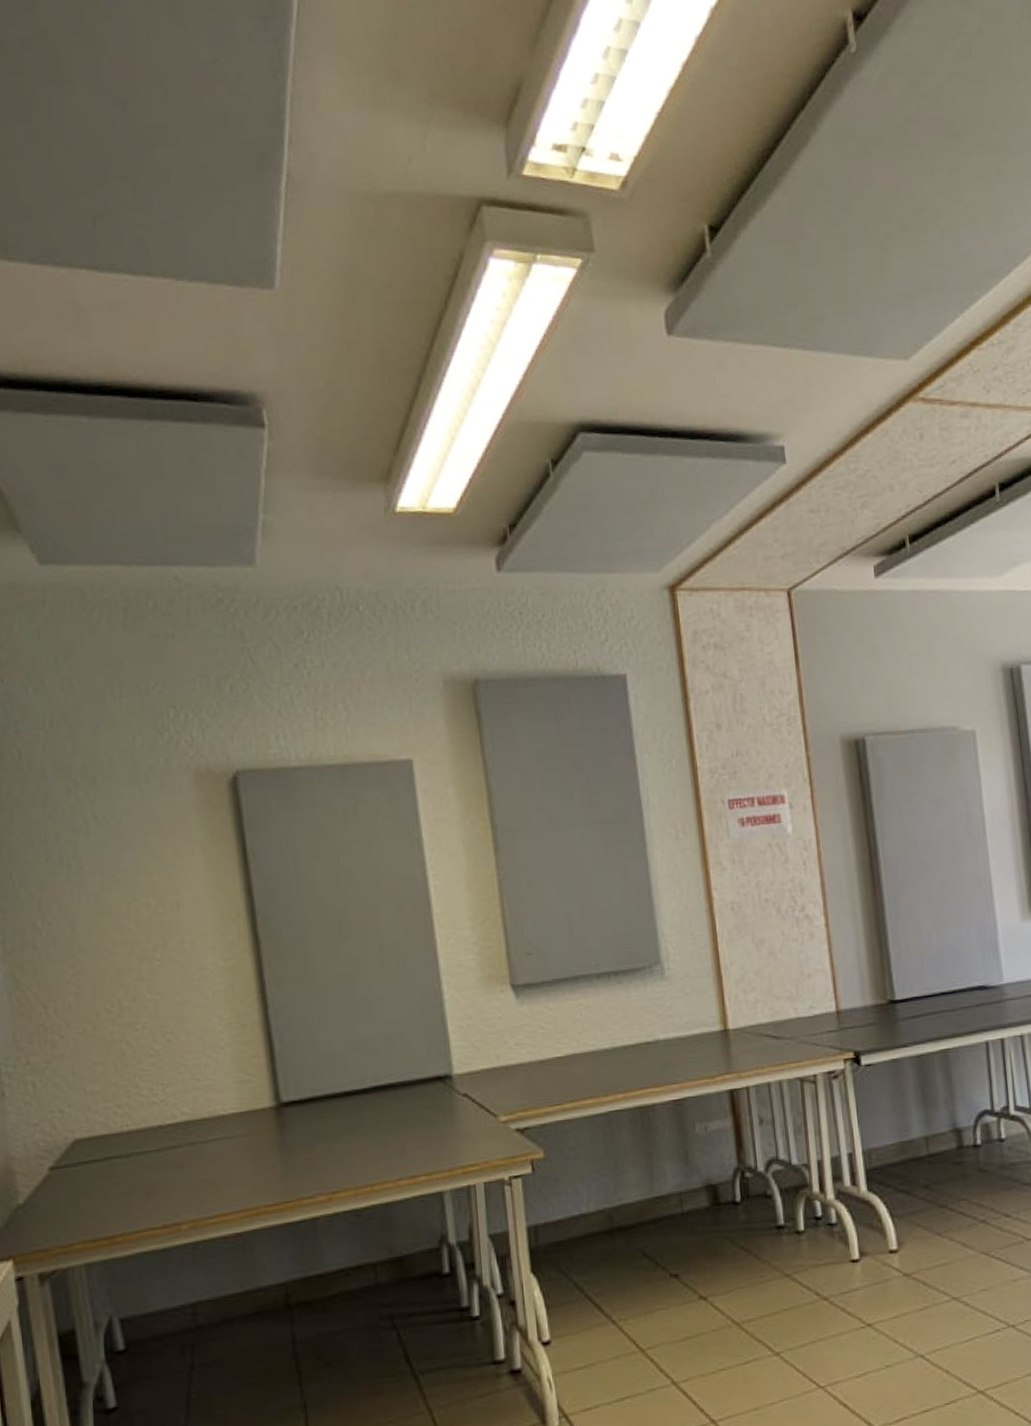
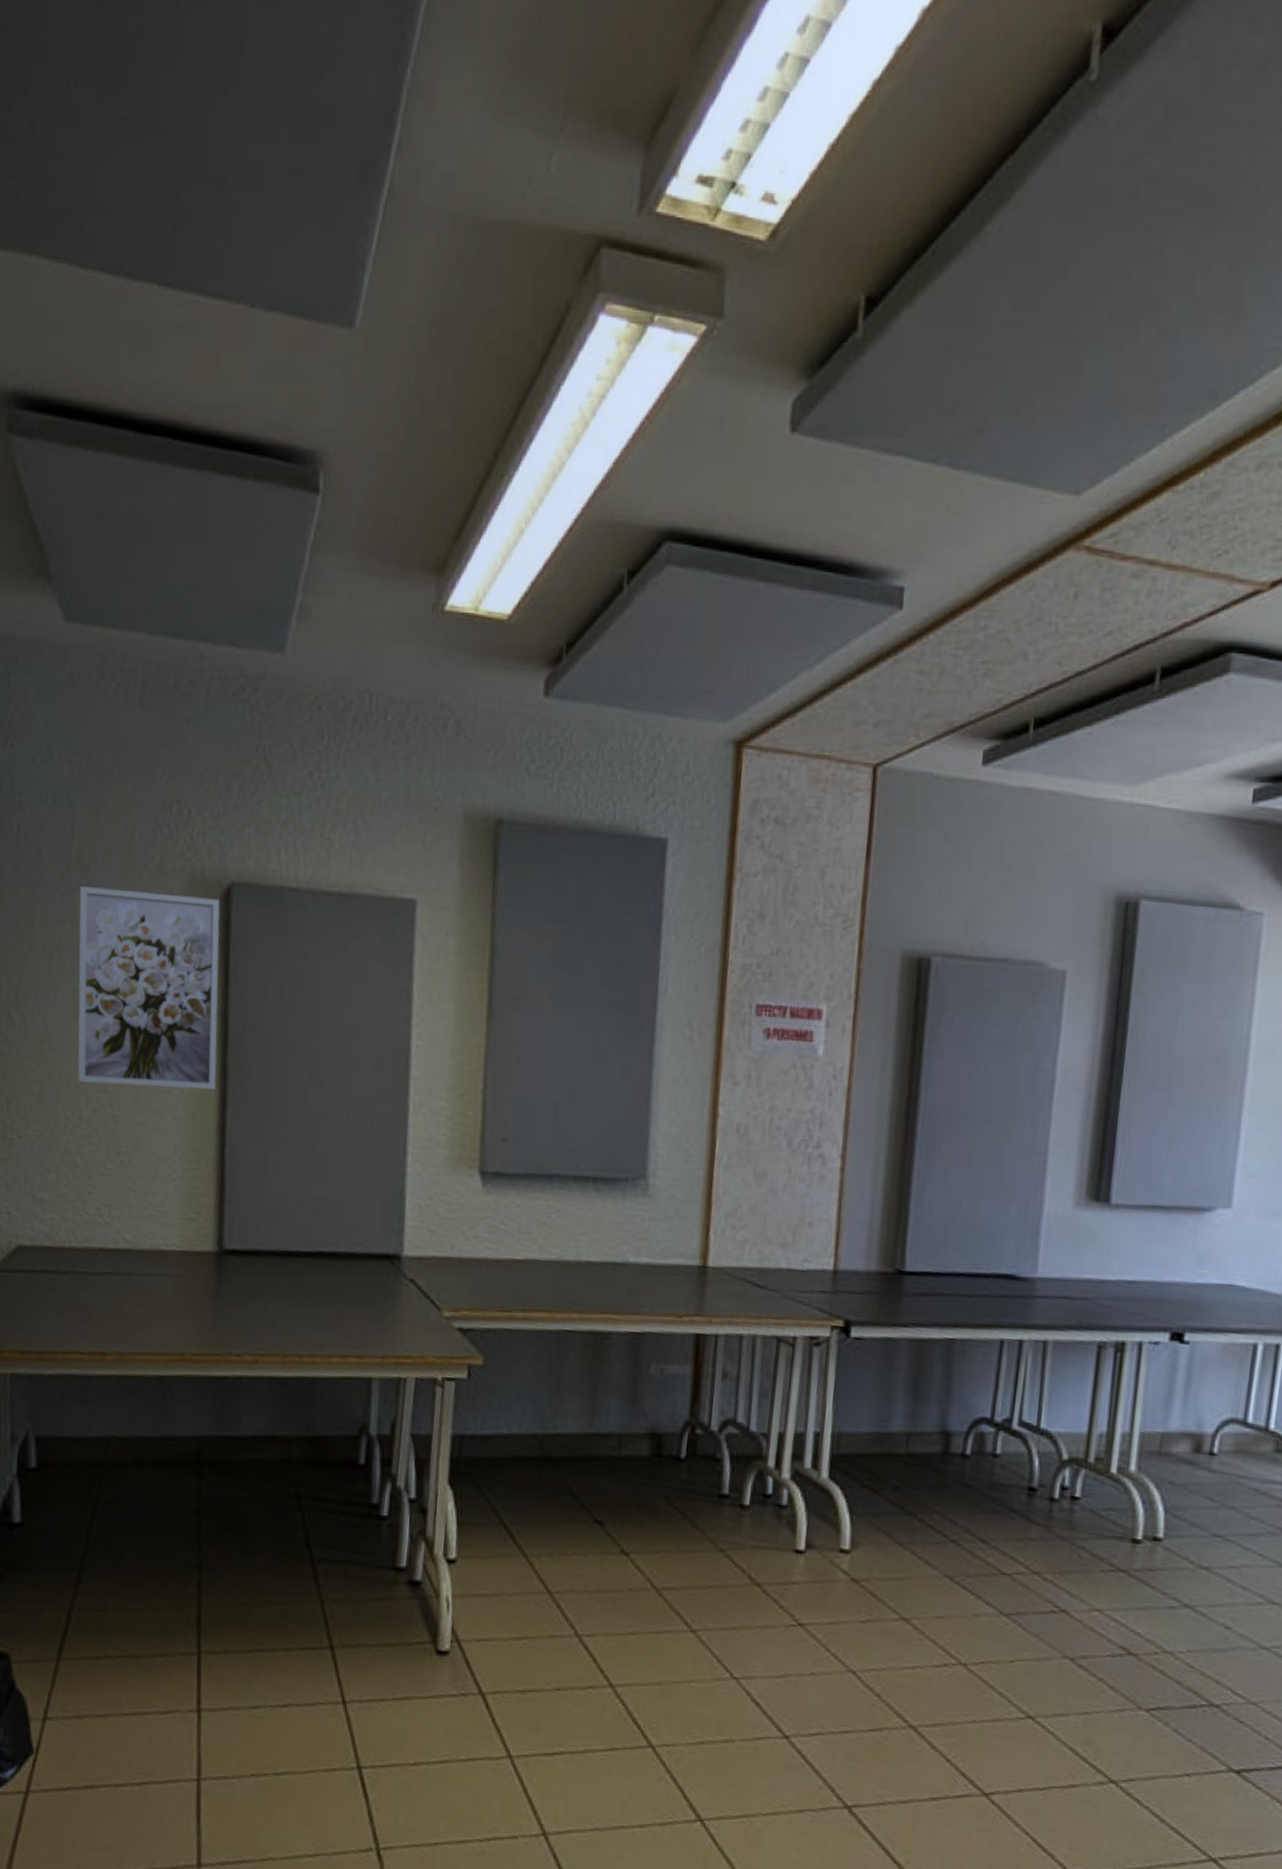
wall art: none [89,787,250,975] -> present [78,886,220,1090]

